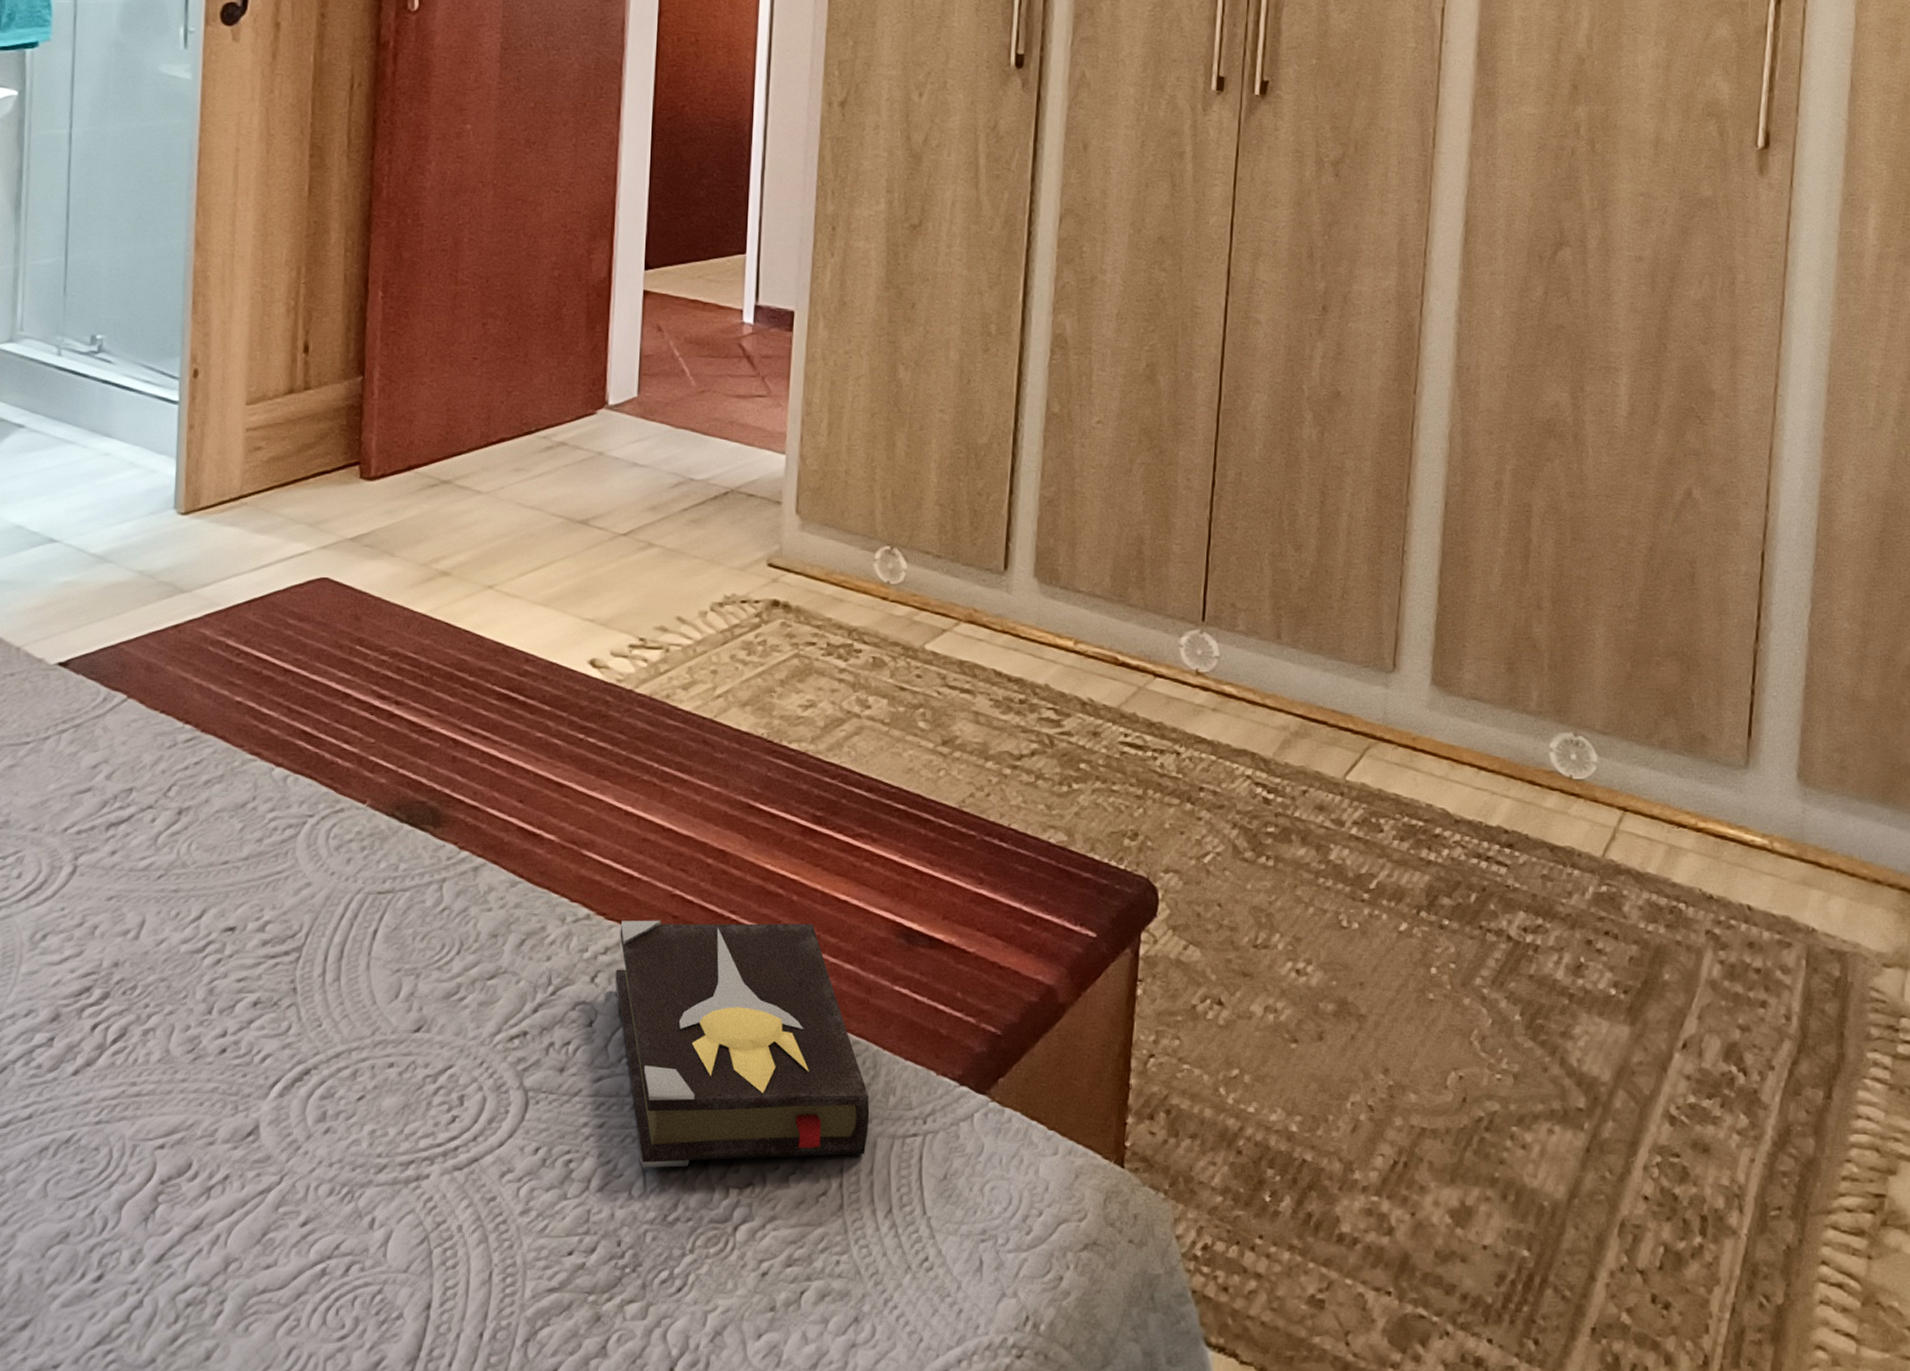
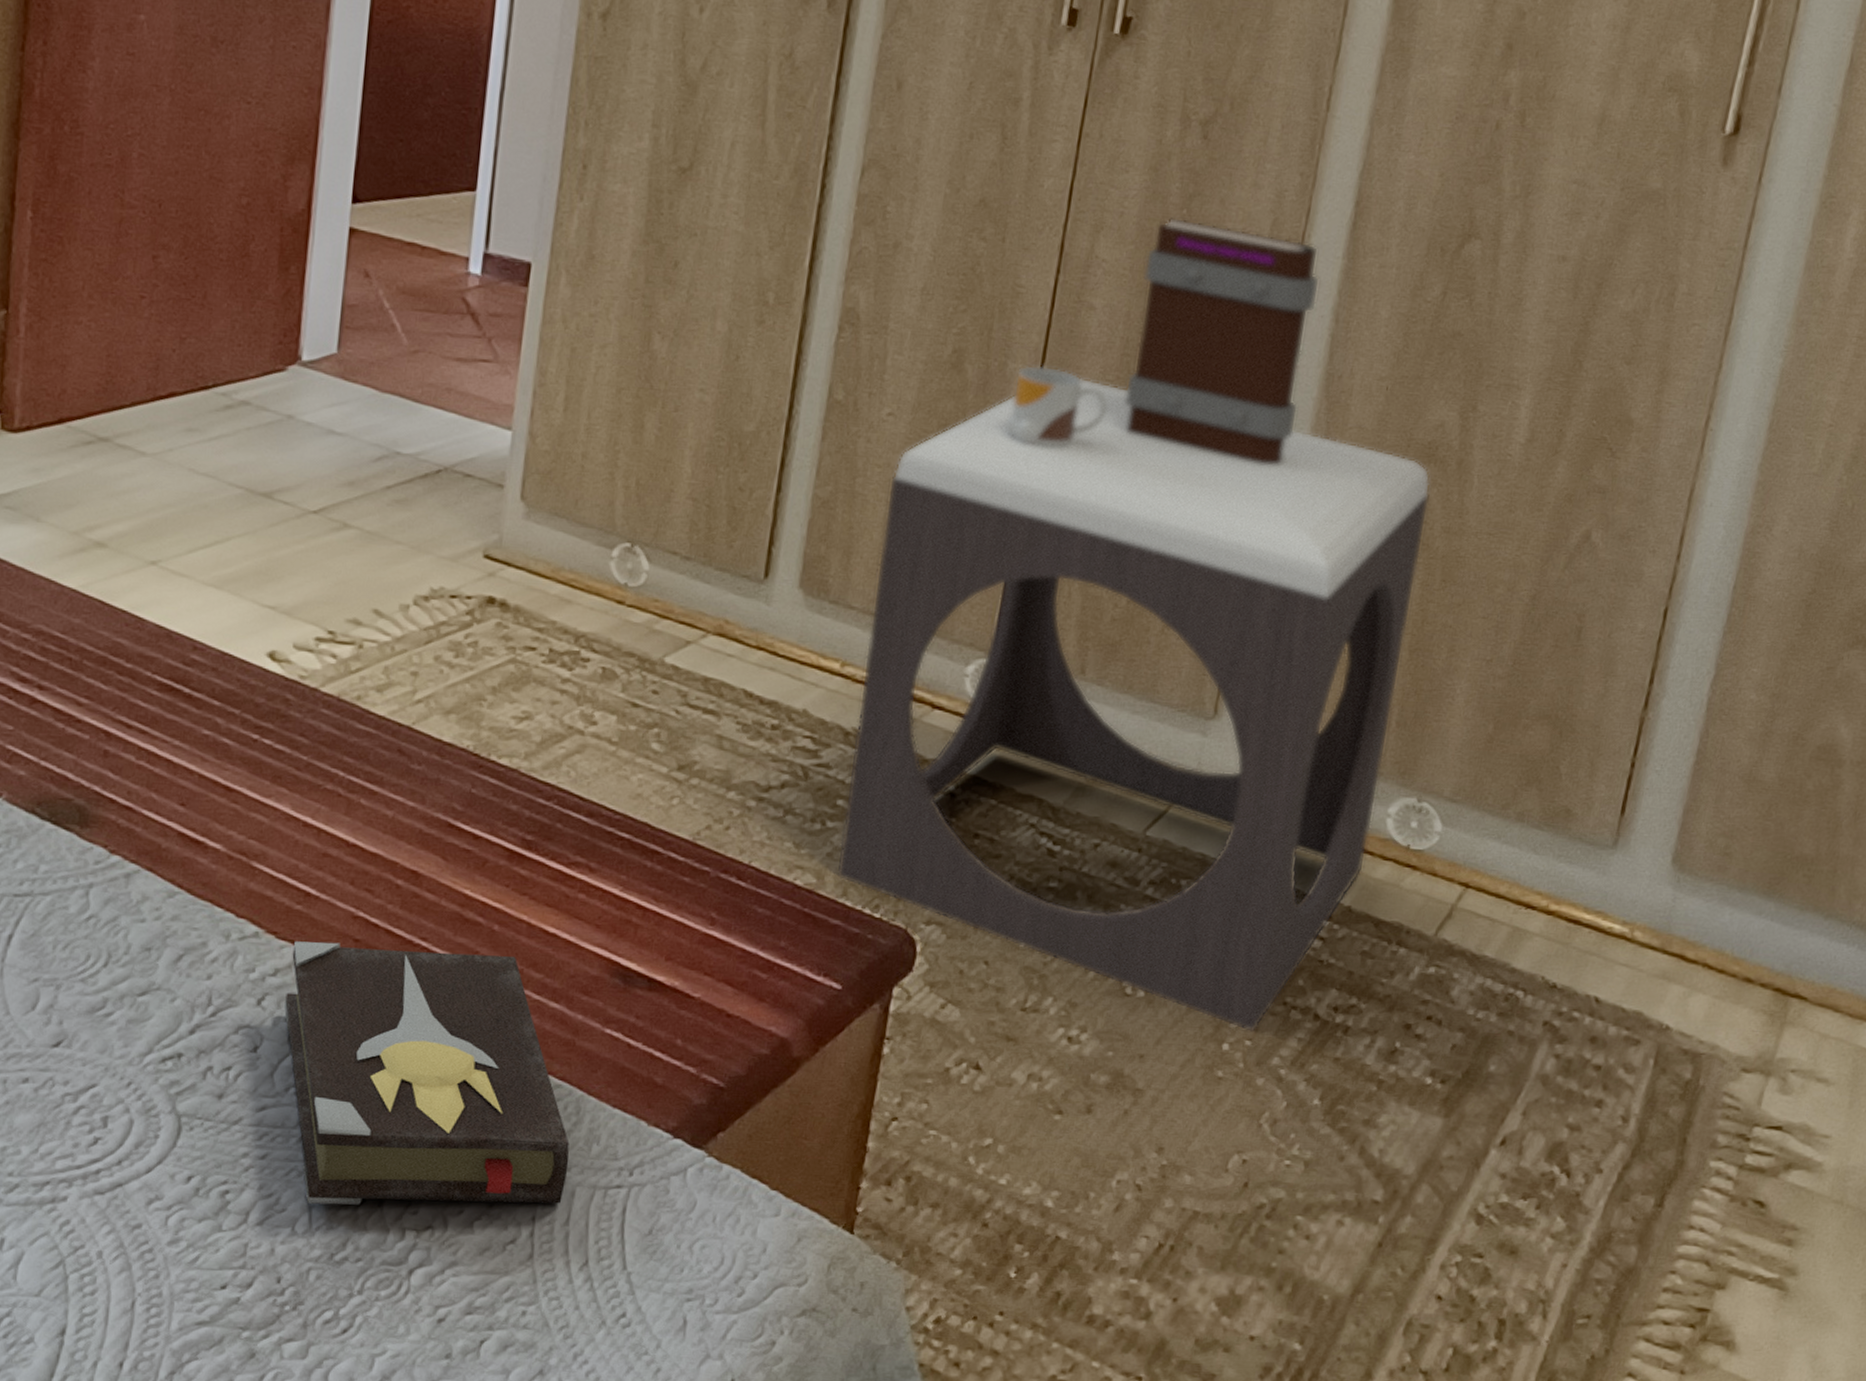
footstool: none [1083,382,1554,956] -> present [835,378,1431,1033]
mug: none [1194,373,1279,442] -> present [1004,364,1108,447]
book: none [1291,242,1443,447] -> present [1125,216,1321,465]

